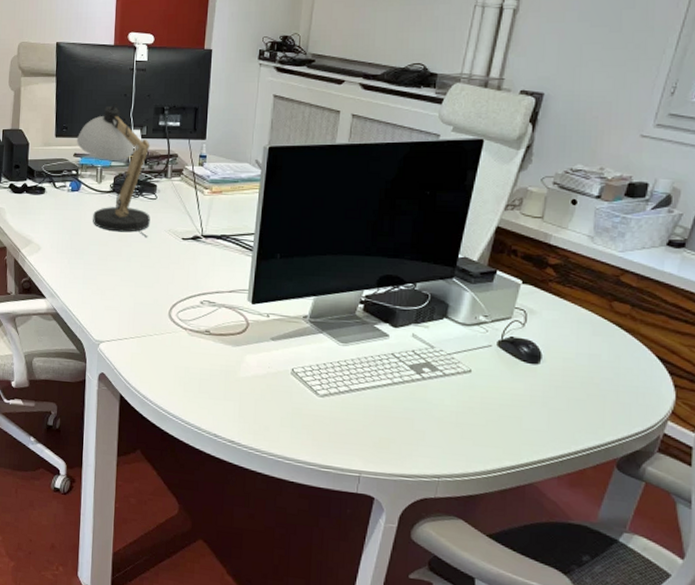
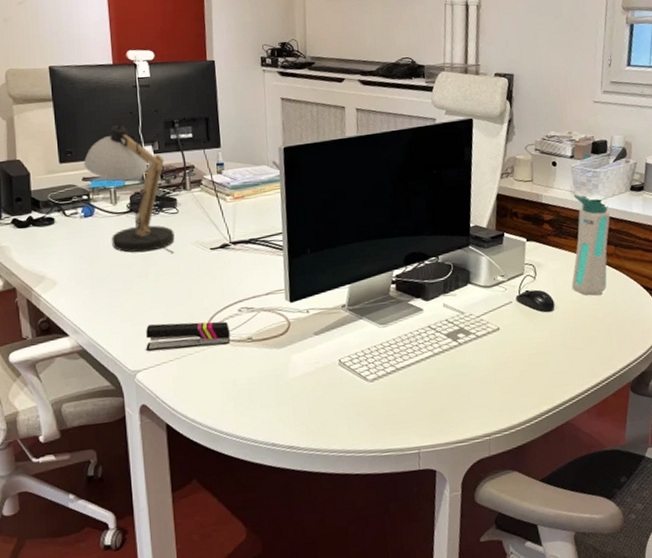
stapler: none [111,301,190,334] -> present [146,321,231,352]
water bottle: none [567,240,633,357] -> present [571,194,610,296]

